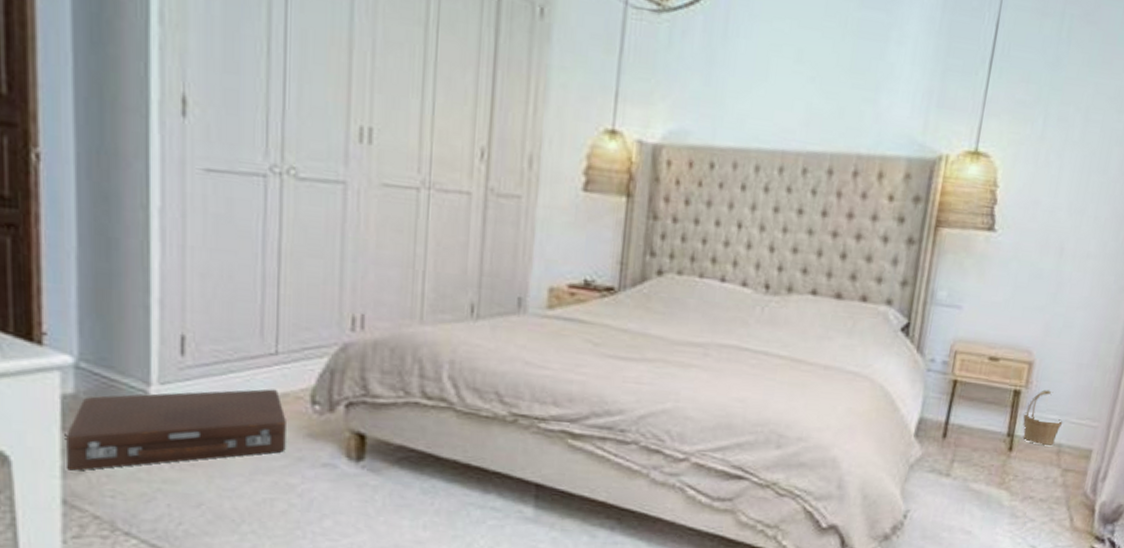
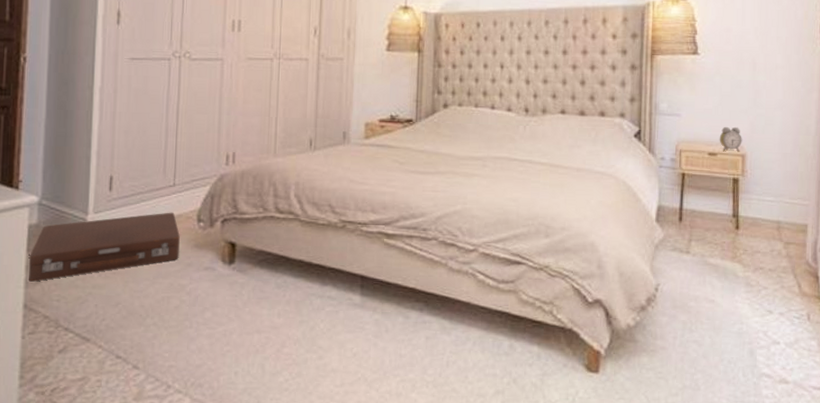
alarm clock: none [1004,325,1033,359] -> present [719,126,742,152]
basket: present [1023,390,1062,445] -> none [744,176,777,223]

